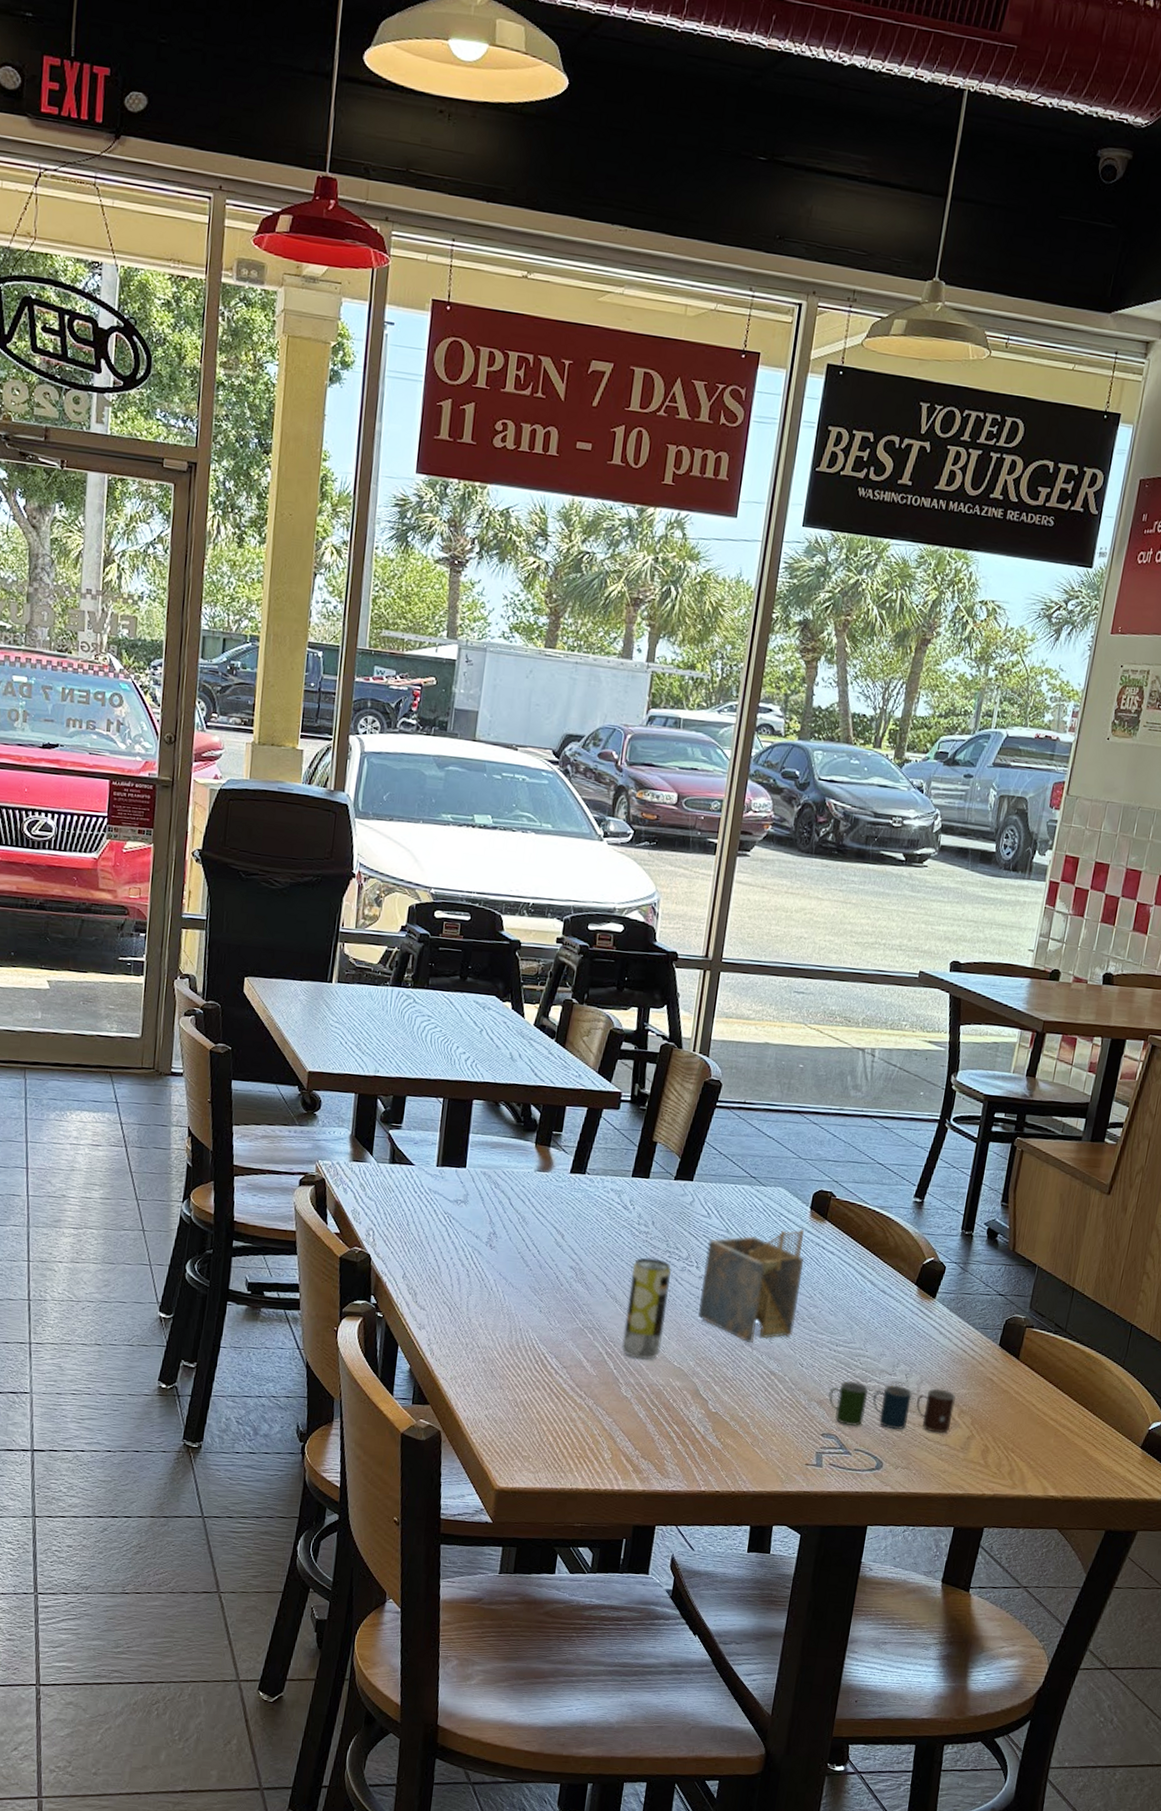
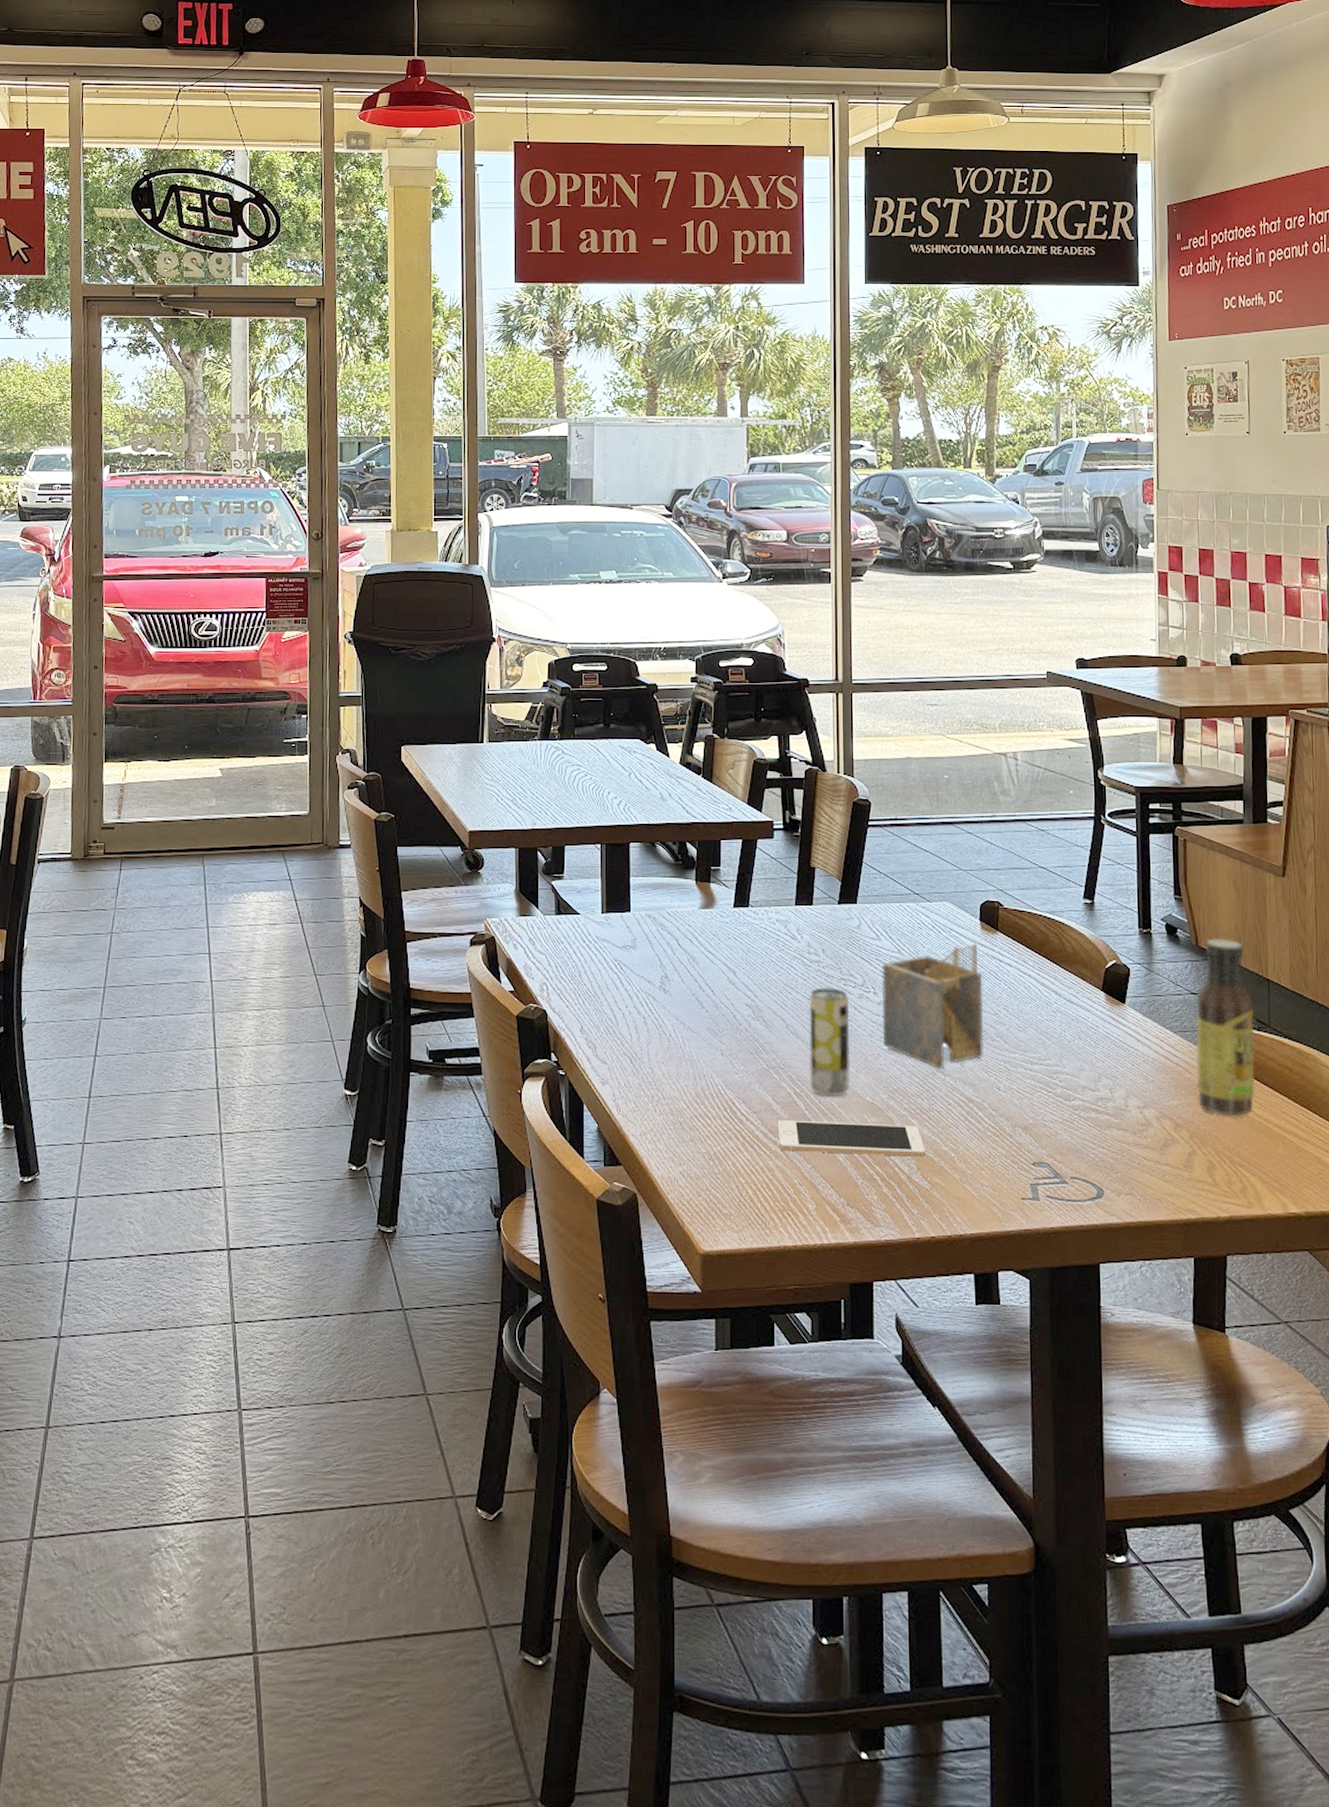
cell phone: none [584,1376,723,1421] -> present [777,1119,925,1157]
cup: present [828,1381,956,1434] -> none [1033,1101,1168,1152]
sauce bottle: none [985,1246,1057,1409] -> present [1196,938,1255,1117]

